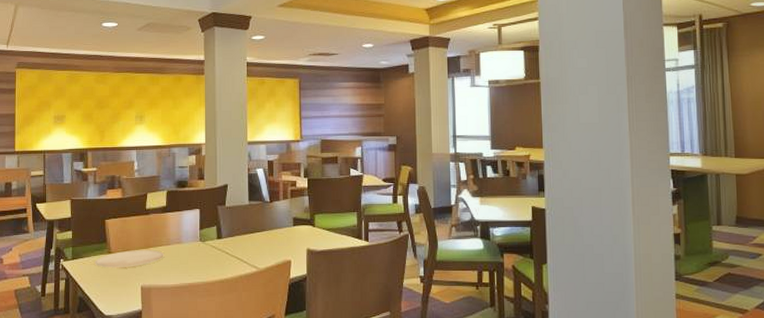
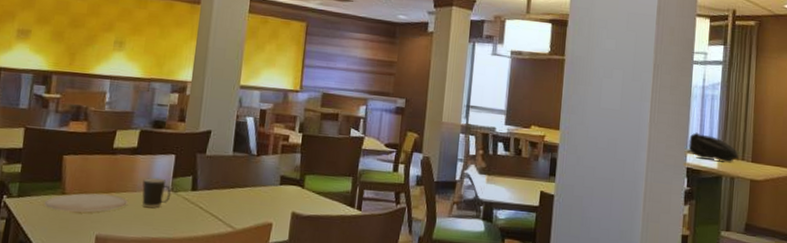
mug: none [175,231,200,258] -> present [142,177,172,208]
backpack: none [670,135,721,161] -> present [688,132,739,163]

